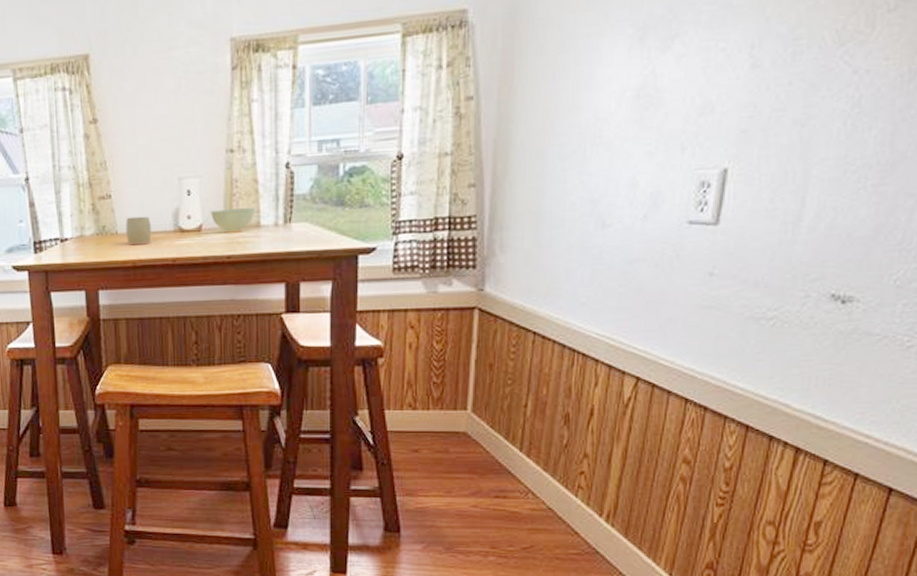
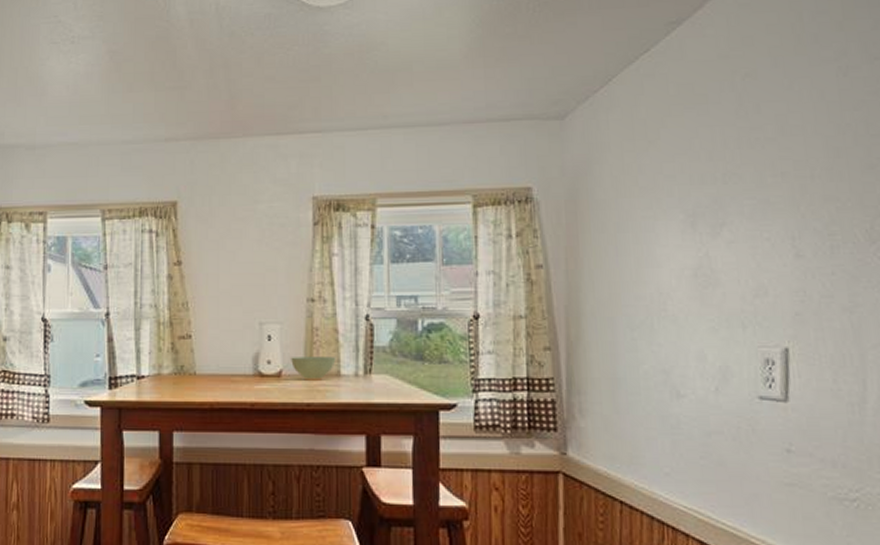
mug: present [126,216,152,245] -> none [205,358,231,387]

